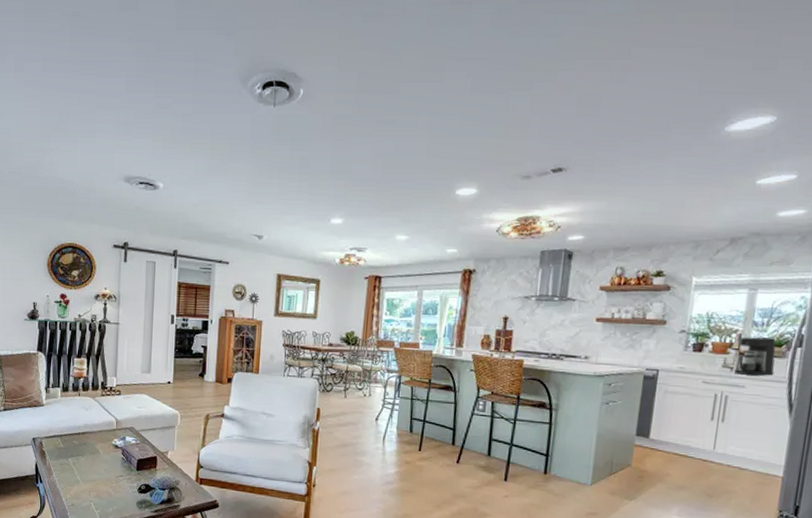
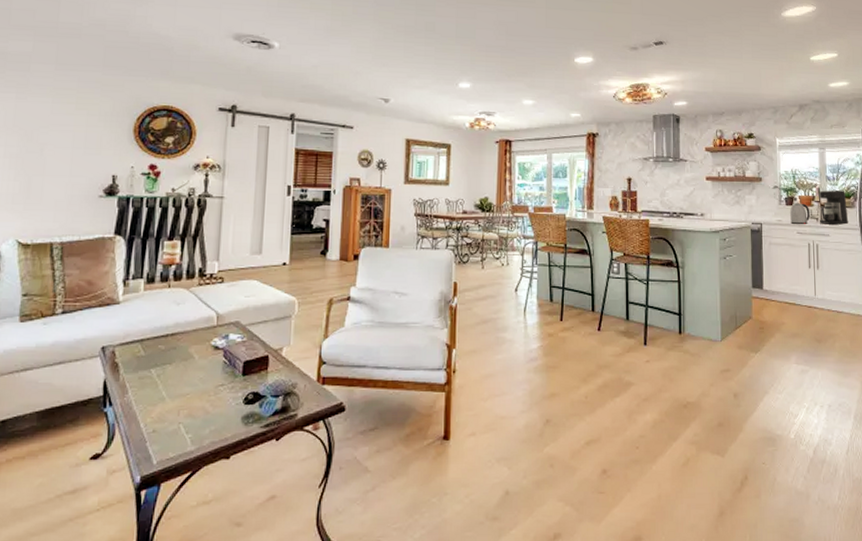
kettle: none [696,349,724,374] -> present [790,203,811,225]

